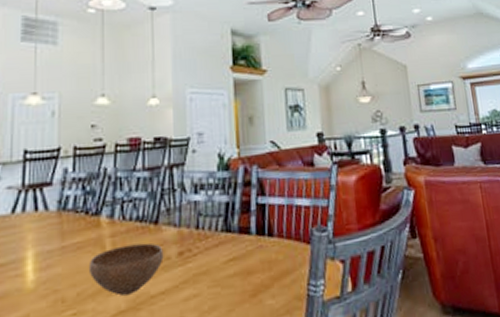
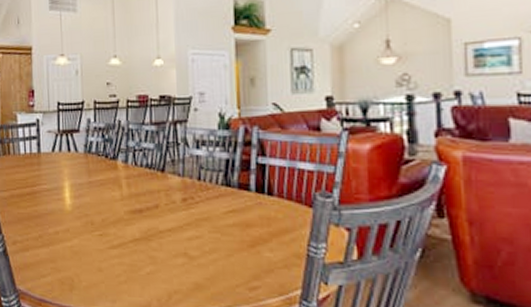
bowl: present [88,242,164,296] -> none [109,187,170,227]

